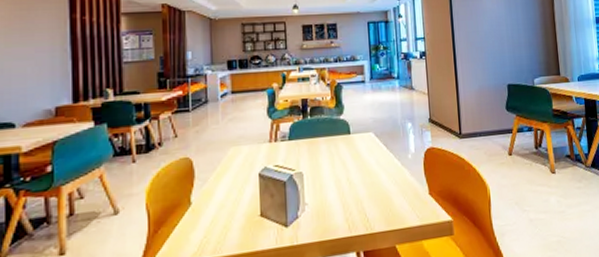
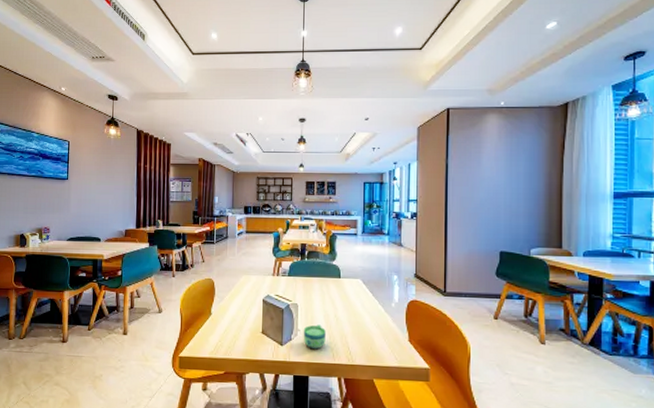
cup: none [311,193,339,225] -> present [303,324,326,350]

